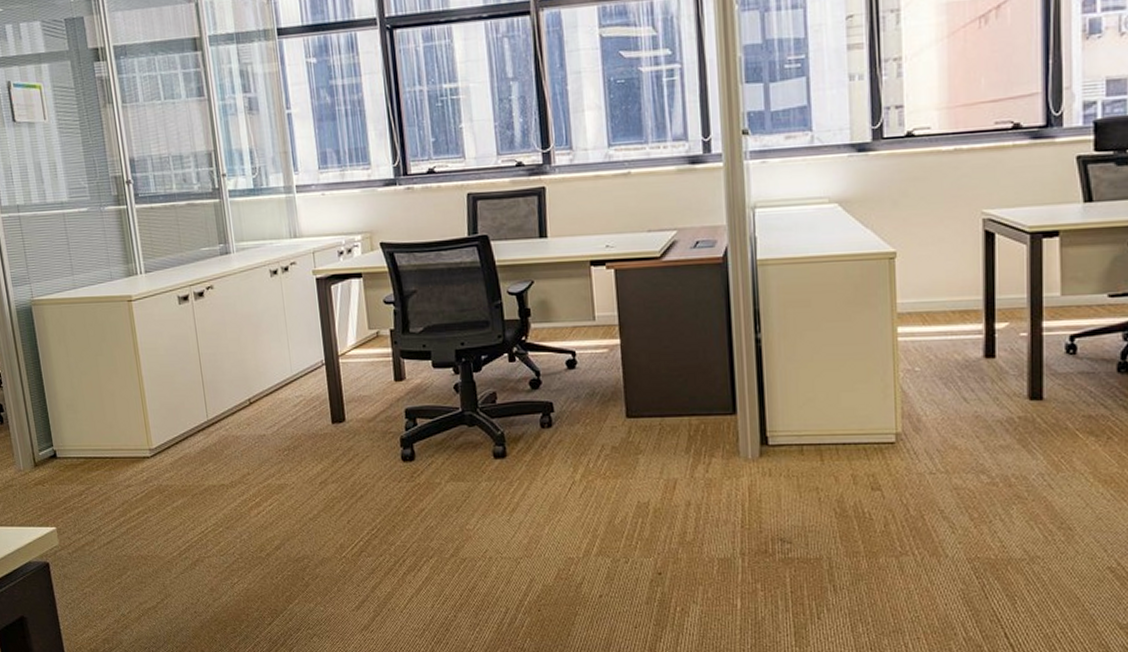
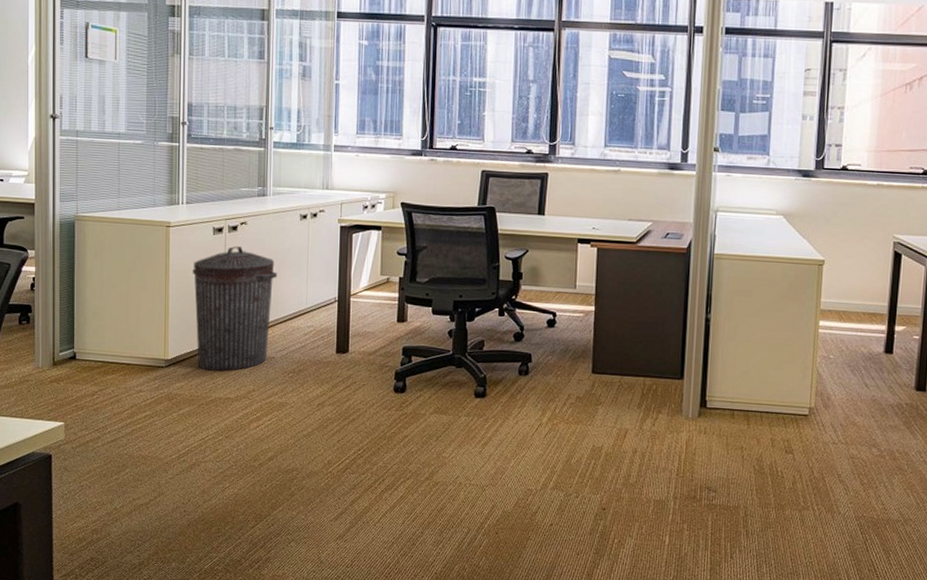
trash can: none [163,313,258,456] -> present [192,245,278,372]

